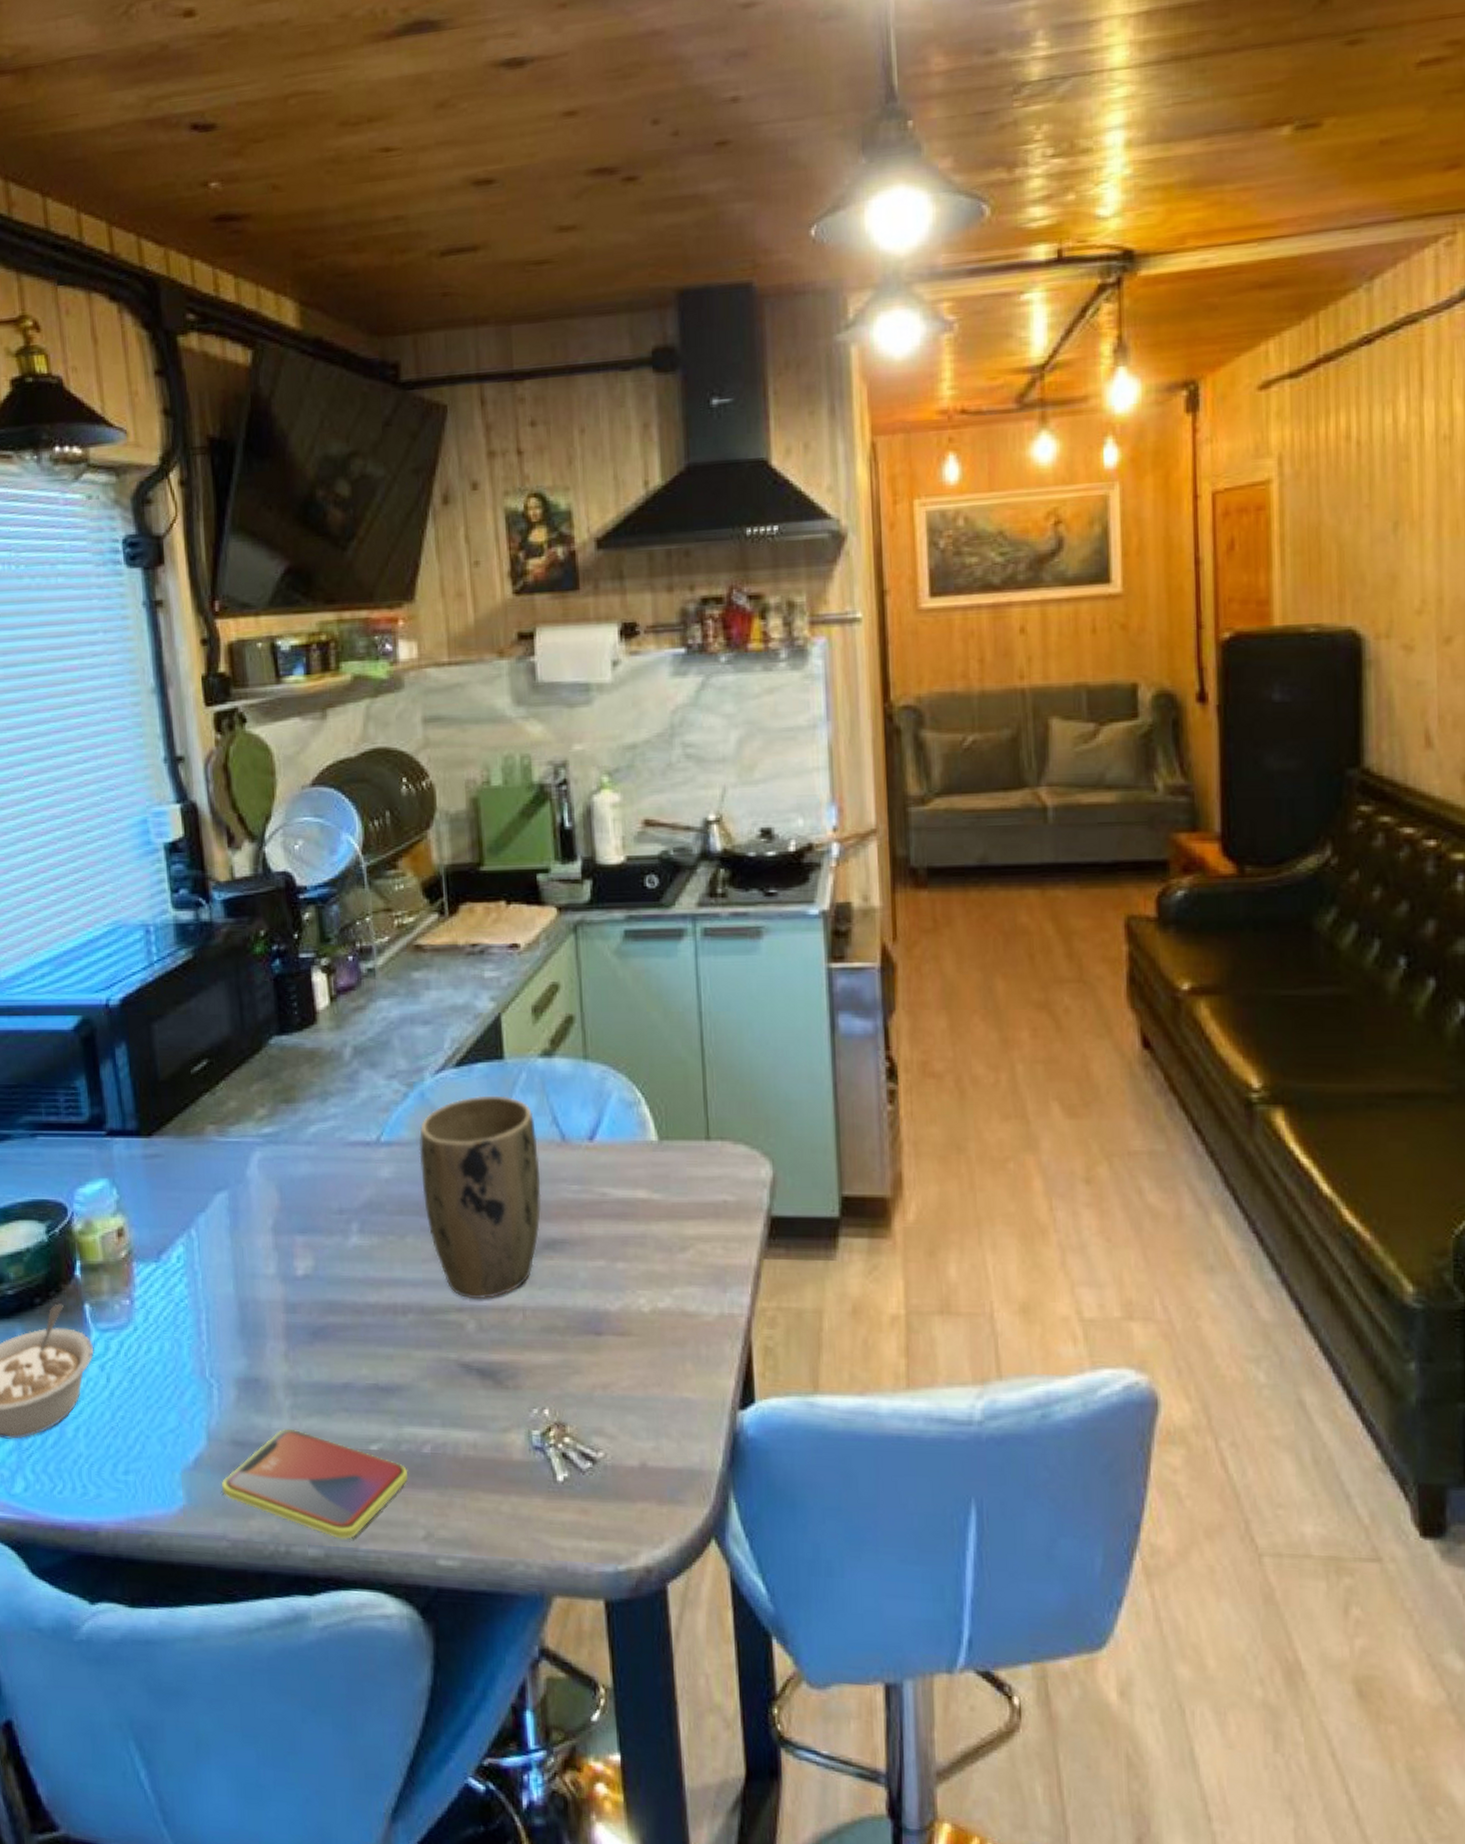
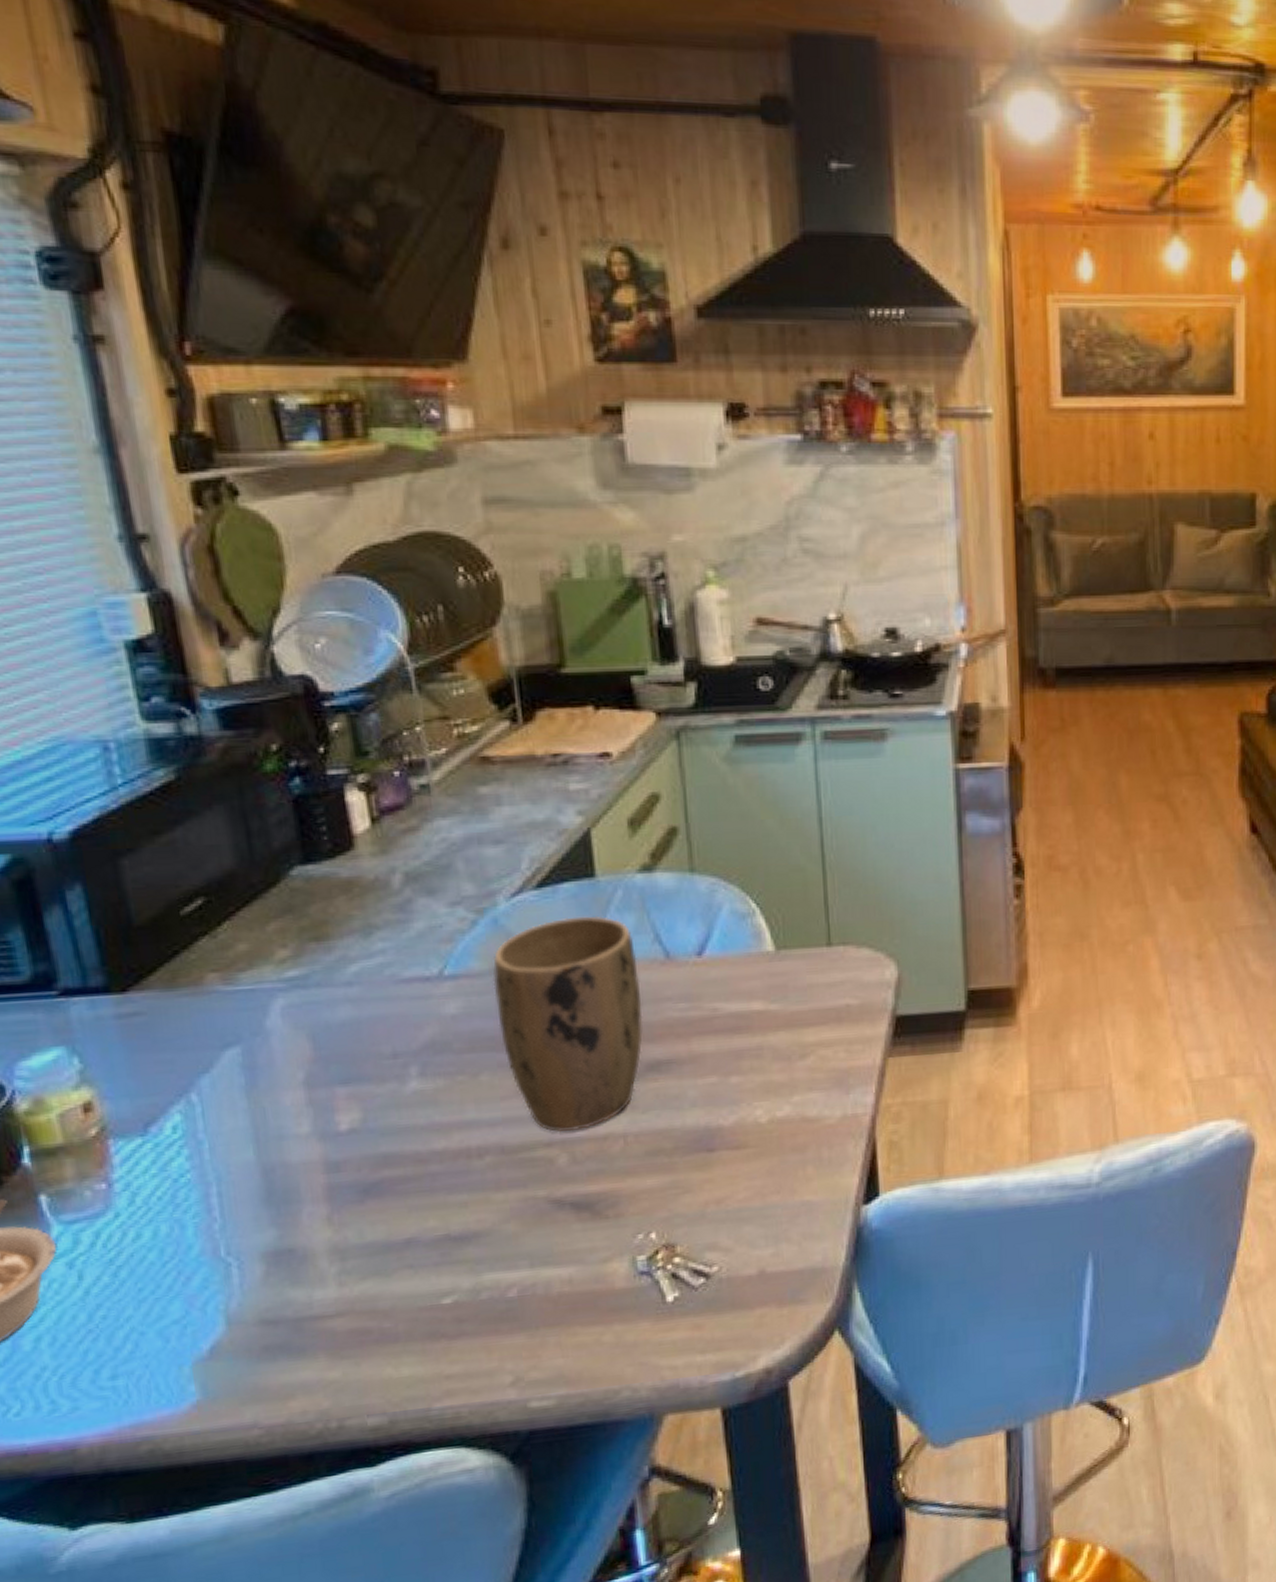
smartphone: present [222,1428,408,1539] -> none [249,1297,491,1402]

